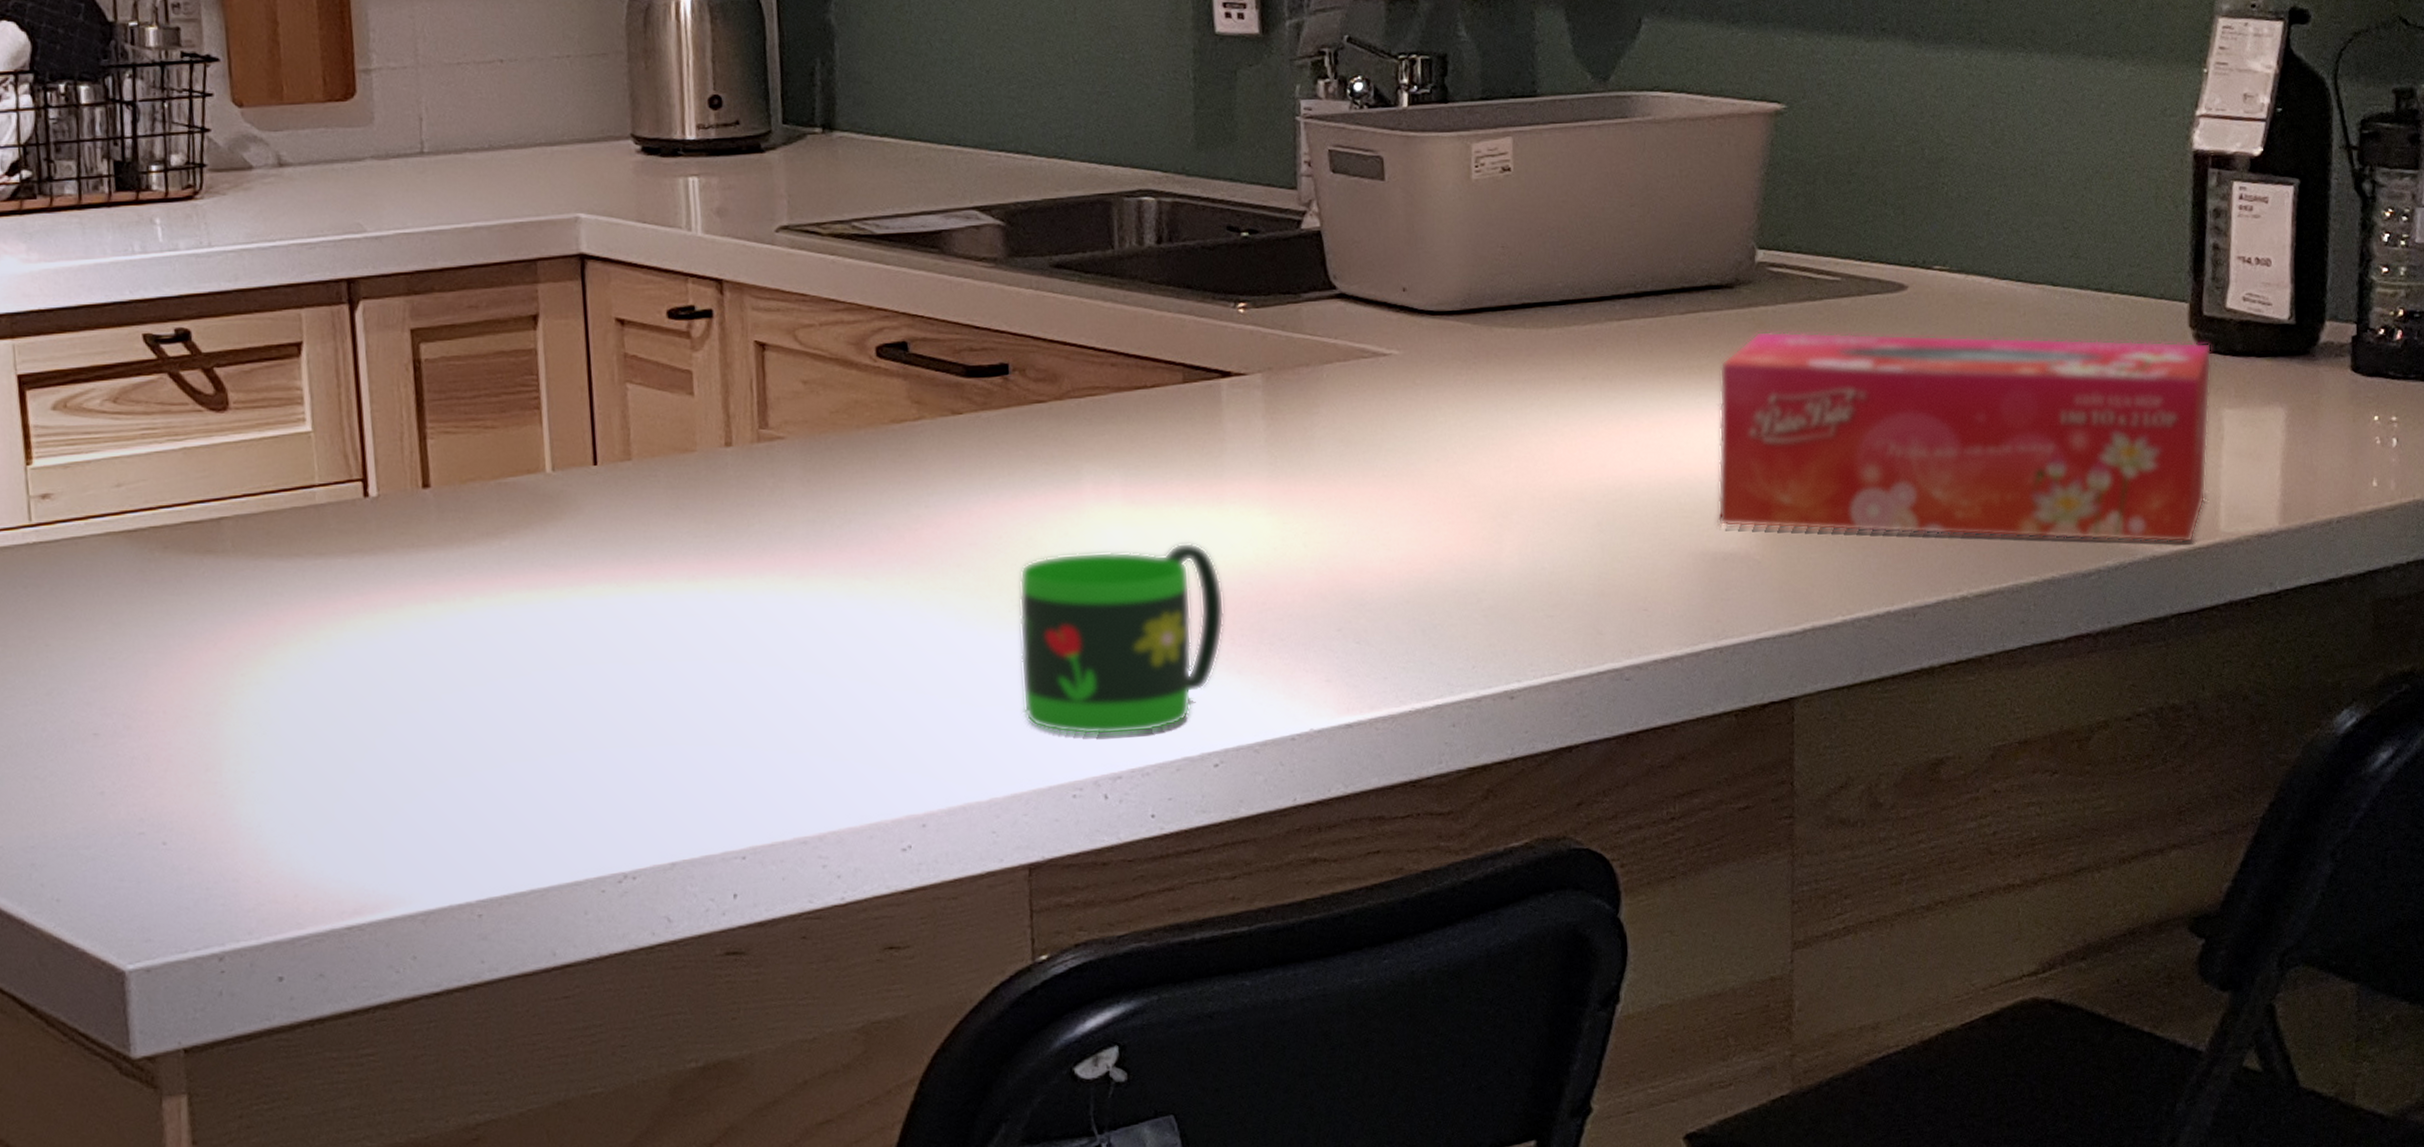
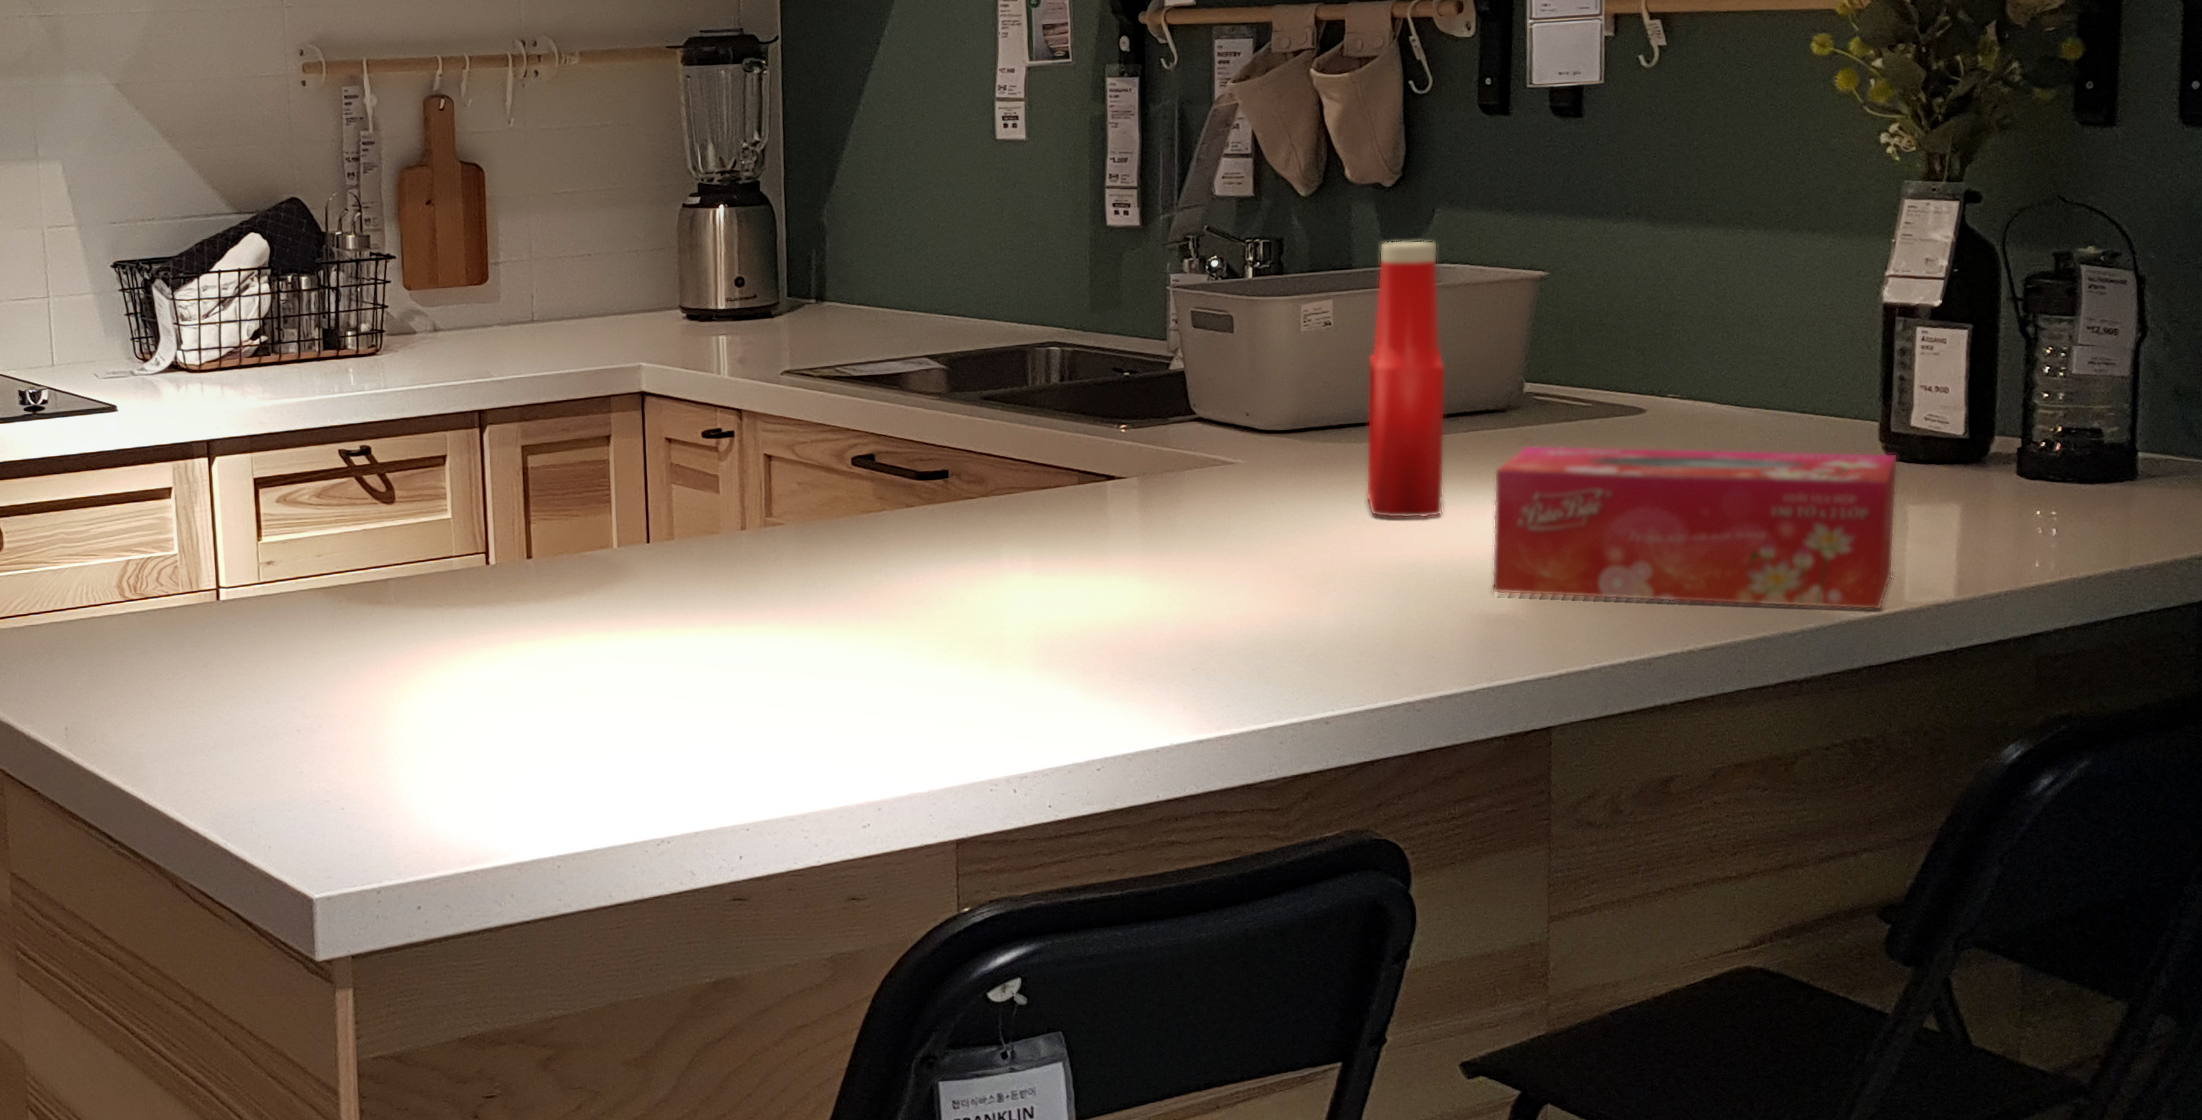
mug: present [1019,542,1225,736] -> none [952,602,1107,745]
ketchup bottle: none [1557,59,1659,428] -> present [1365,239,1447,519]

